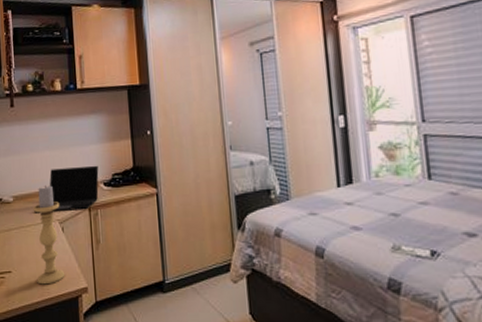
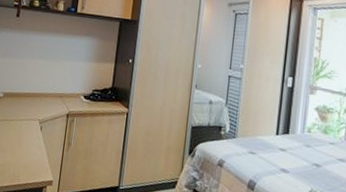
candle holder: present [33,185,65,285] -> none [10,89,43,173]
laptop: present [34,165,99,213] -> none [19,76,82,116]

